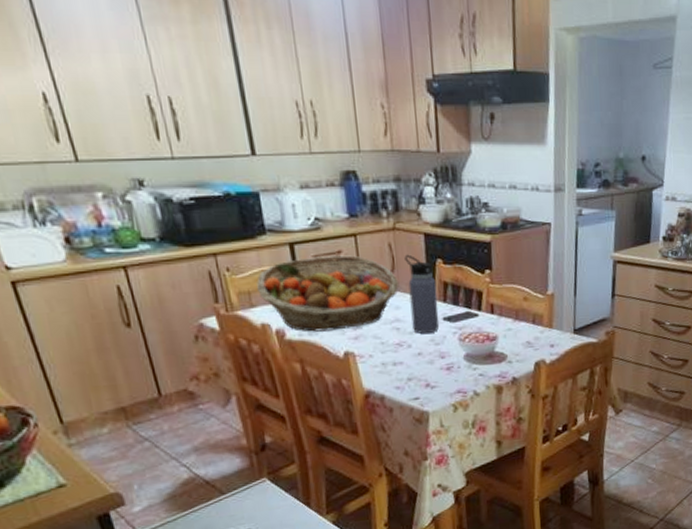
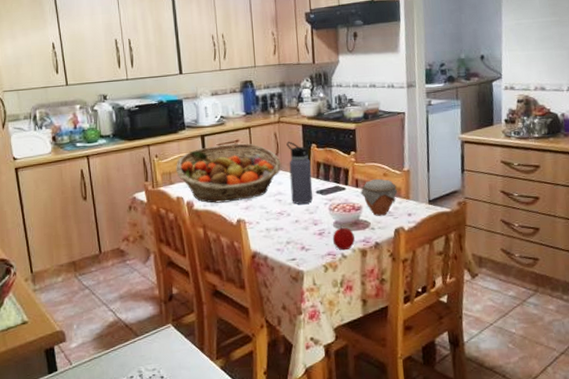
apple: none [462,359,489,388] -> present [332,226,355,251]
jar: none [495,303,540,348] -> present [360,178,398,216]

